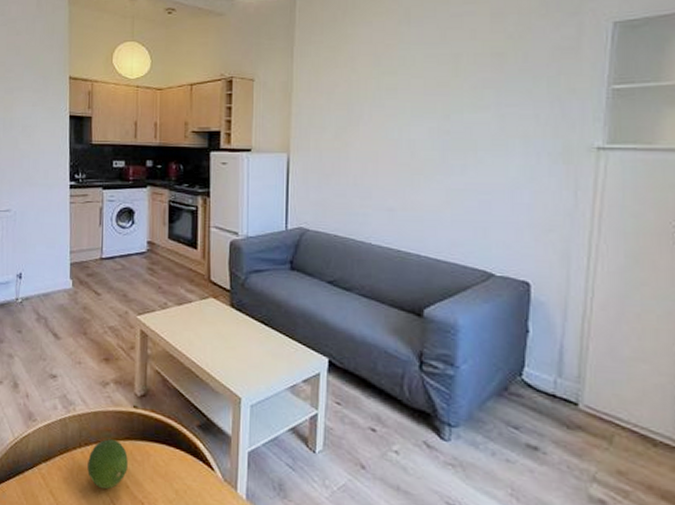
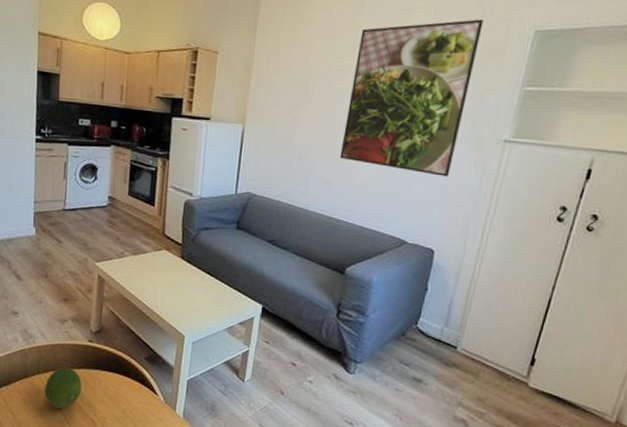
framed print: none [401,16,549,195] -> present [340,19,484,177]

